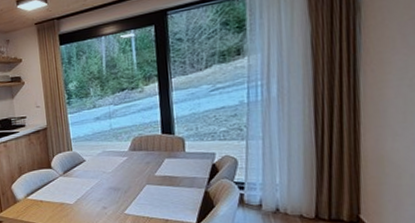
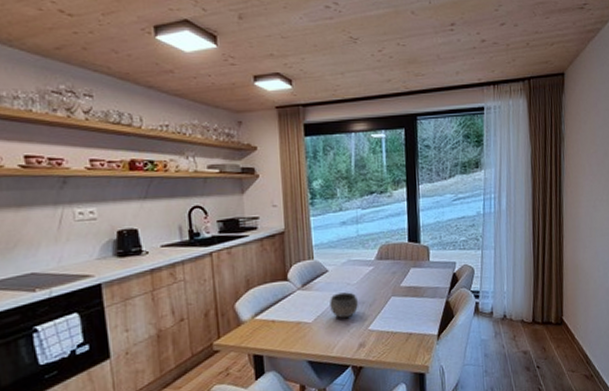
bowl: none [88,179,114,203] -> present [330,292,358,319]

